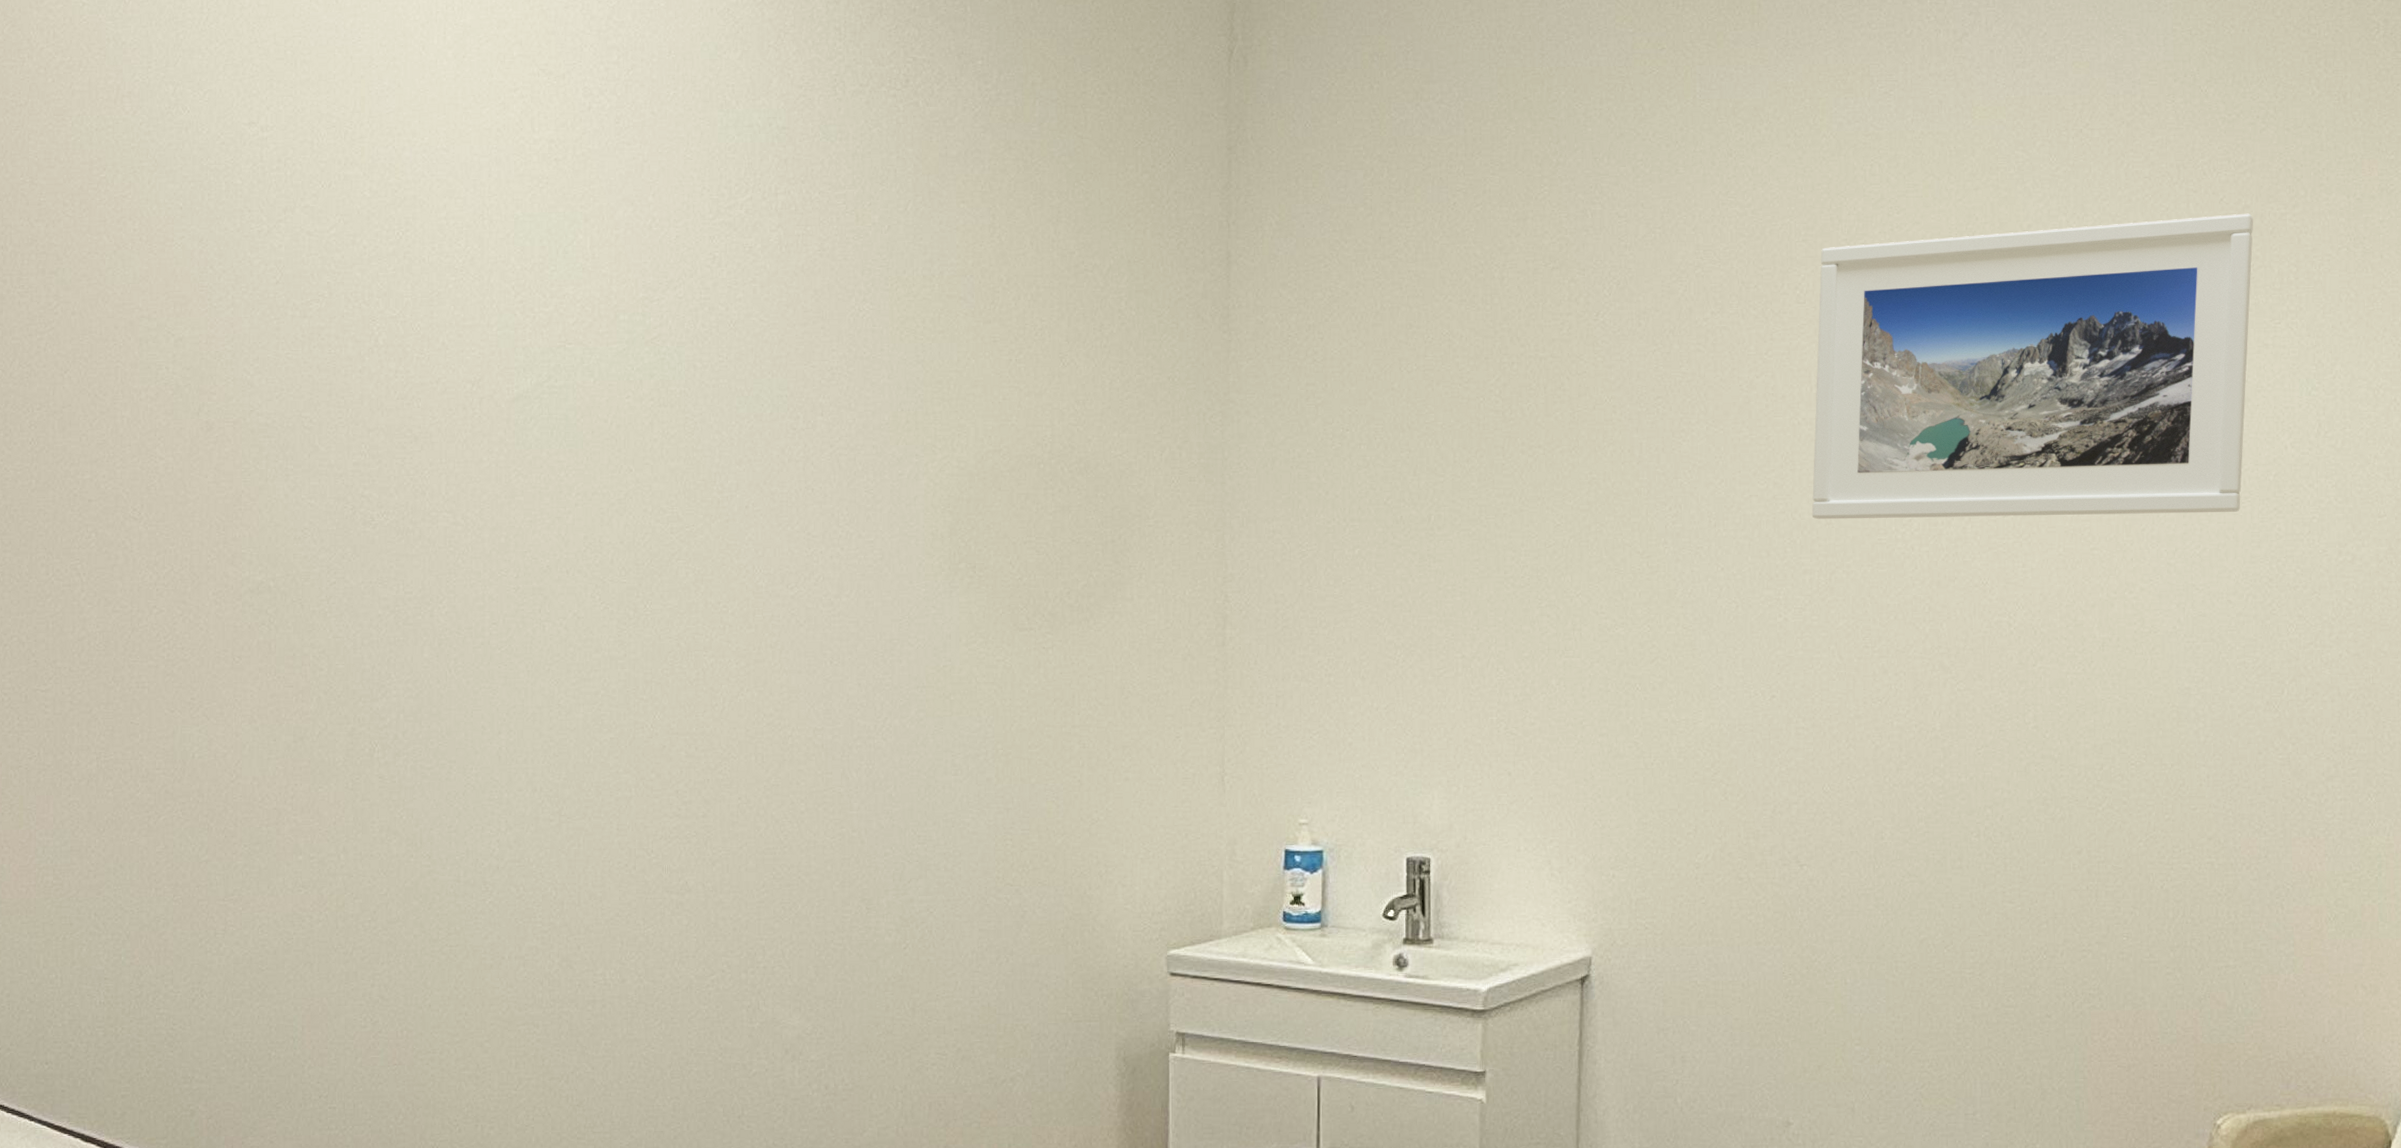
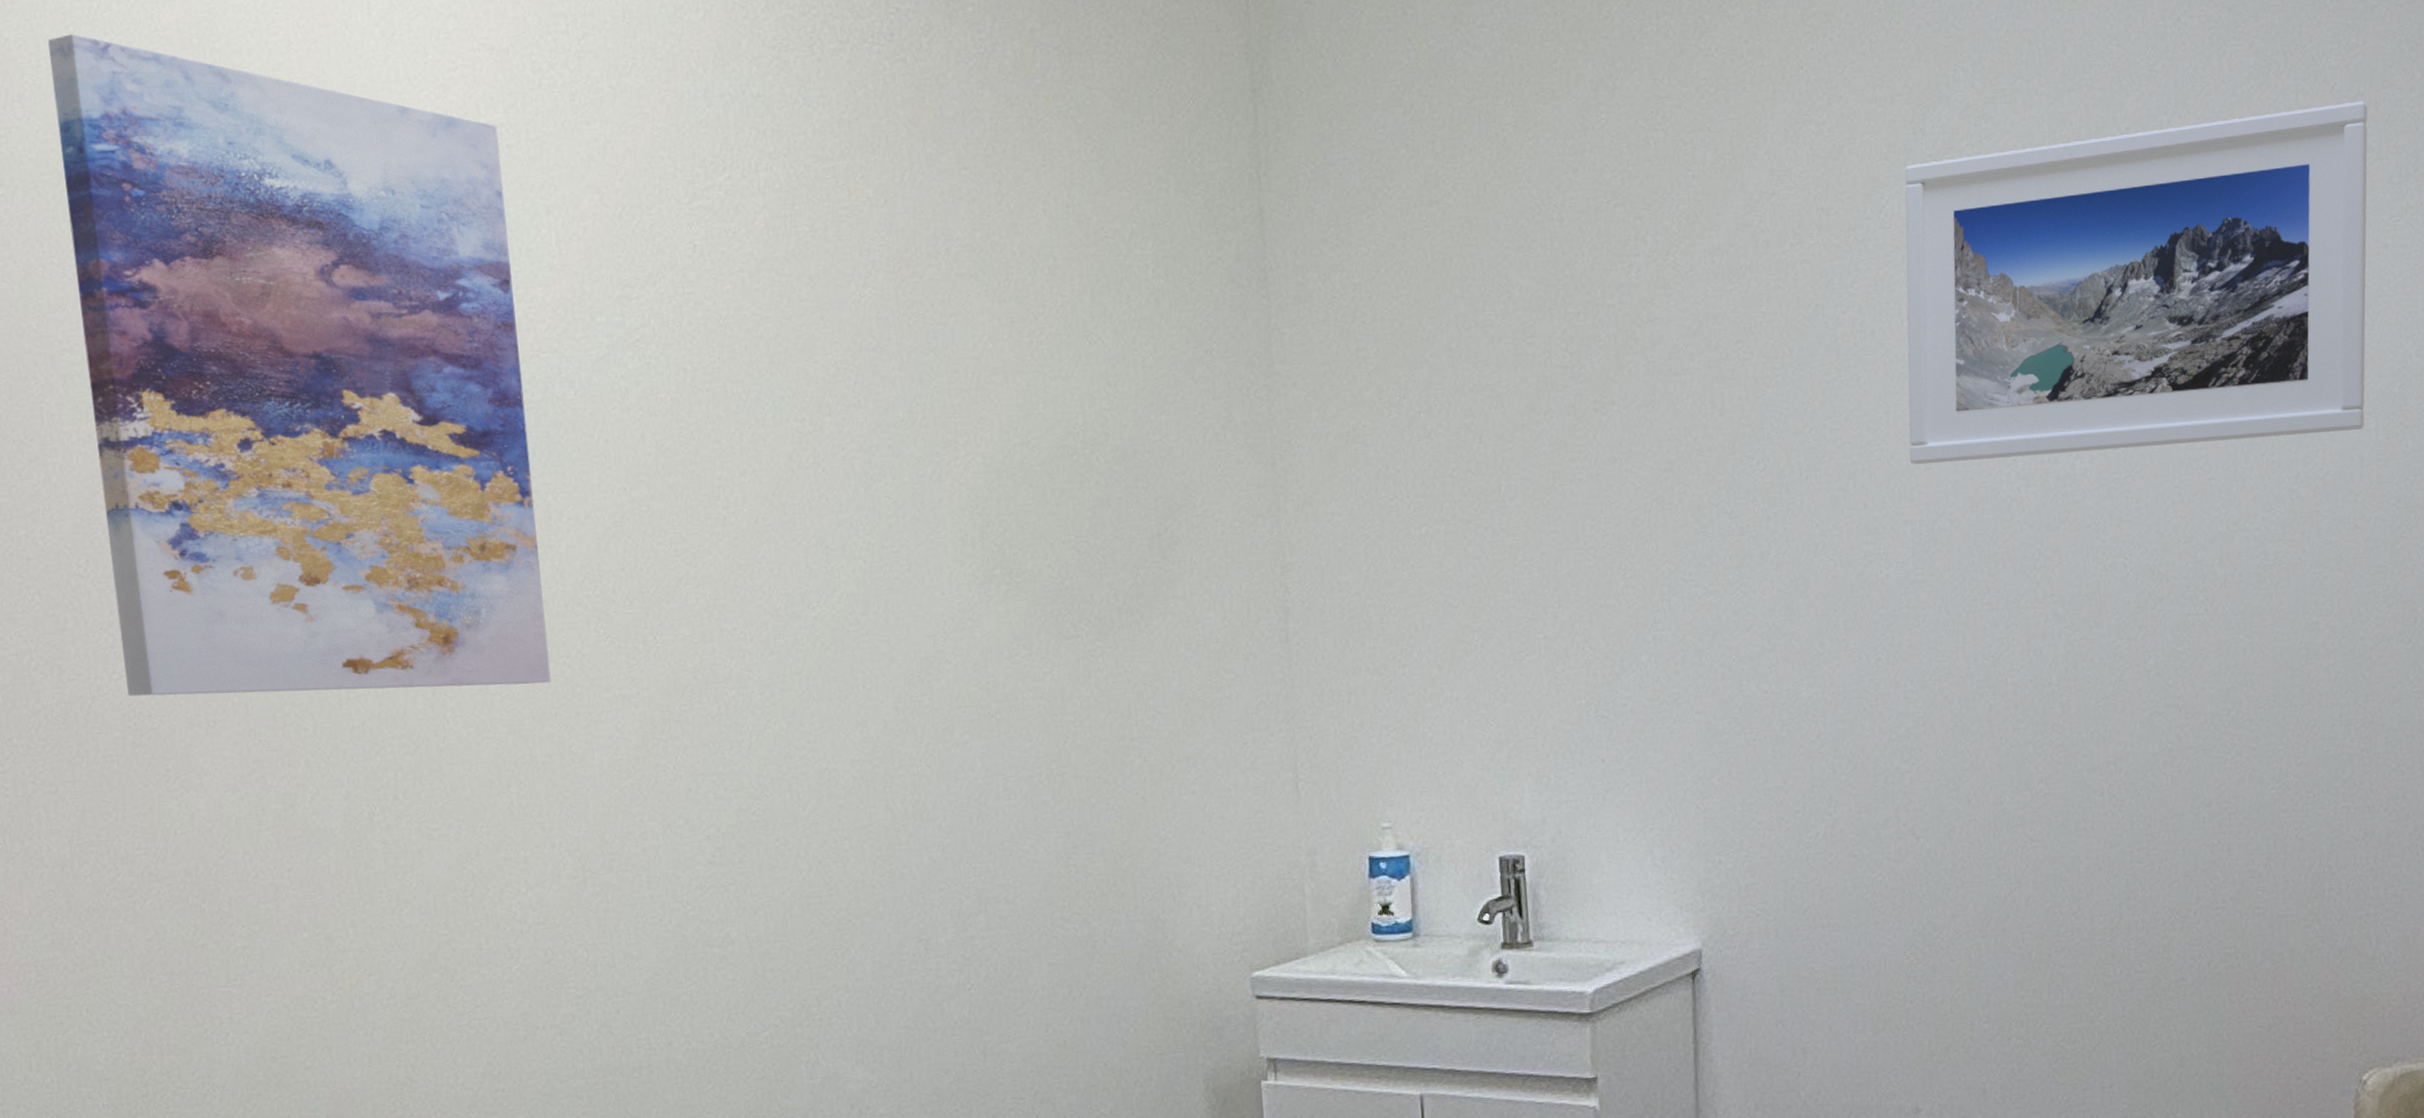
wall art: none [160,41,548,642] -> present [48,34,551,697]

